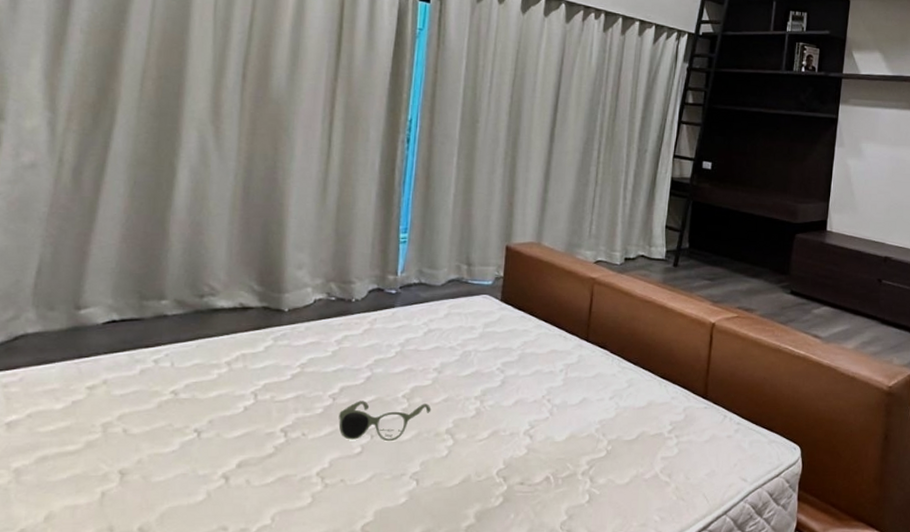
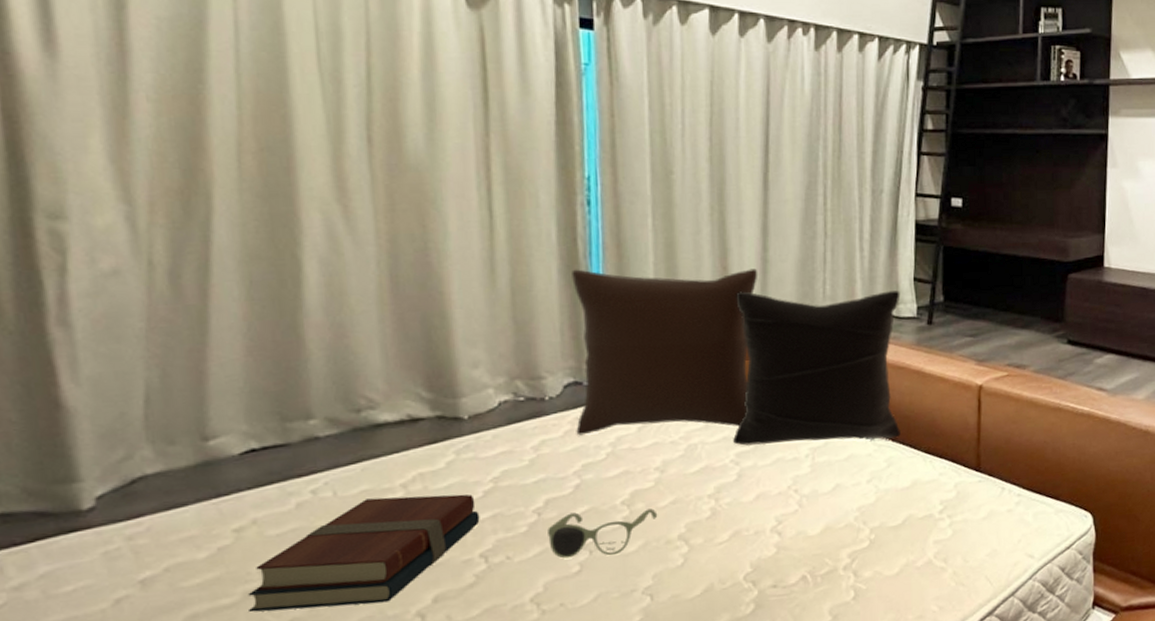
books: none [88,372,286,463] -> present [248,494,480,613]
pillow: none [373,194,538,340] -> present [571,268,758,436]
pillow: none [501,225,653,362] -> present [733,291,901,446]

